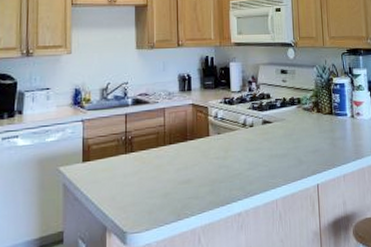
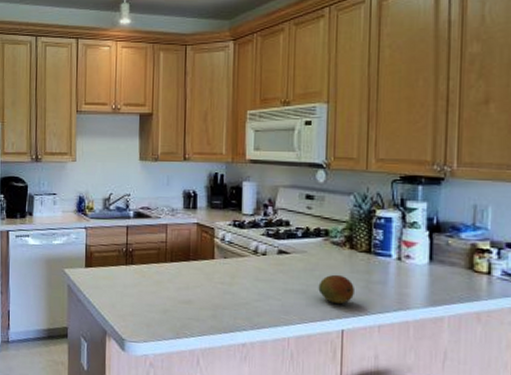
fruit: none [296,136,324,162] -> present [318,274,354,304]

